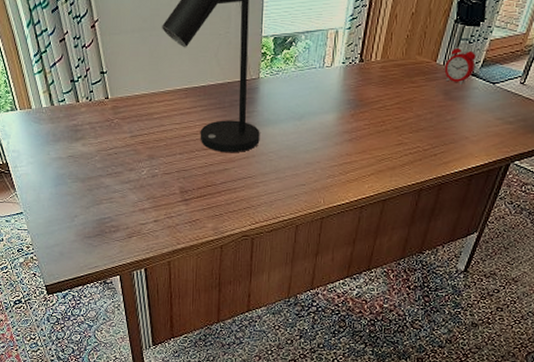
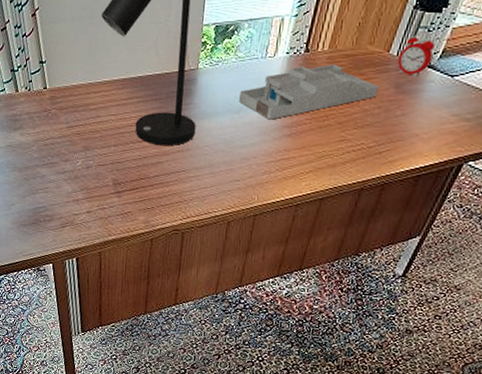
desk organizer: none [299,73,430,126] -> present [238,64,380,120]

